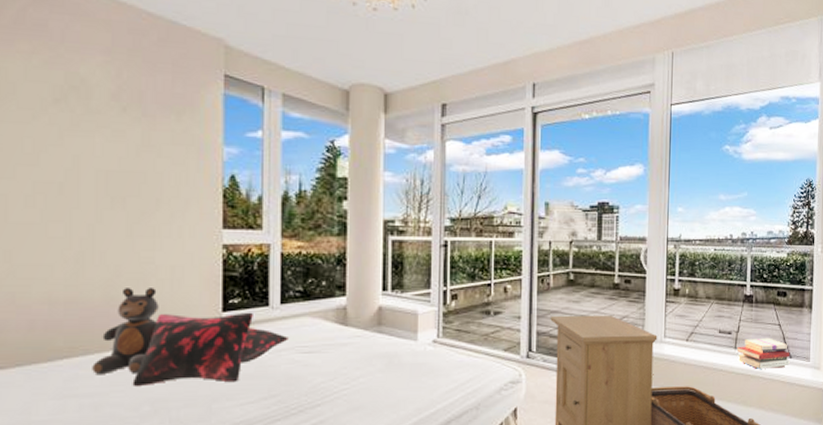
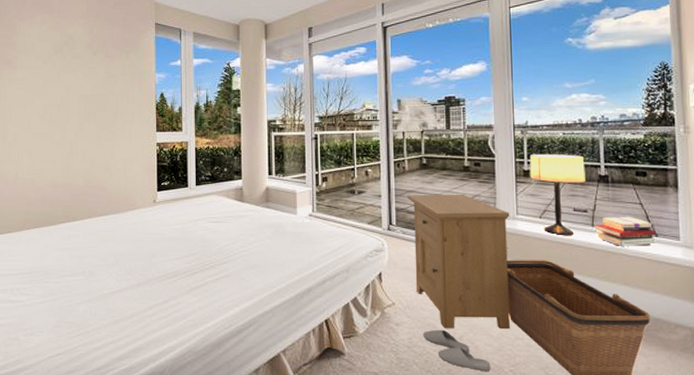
teddy bear: present [92,288,159,374] -> none [78,175,117,234]
cushion: present [132,312,288,386] -> none [102,192,202,243]
table lamp: none [680,270,733,359] -> present [529,153,586,235]

